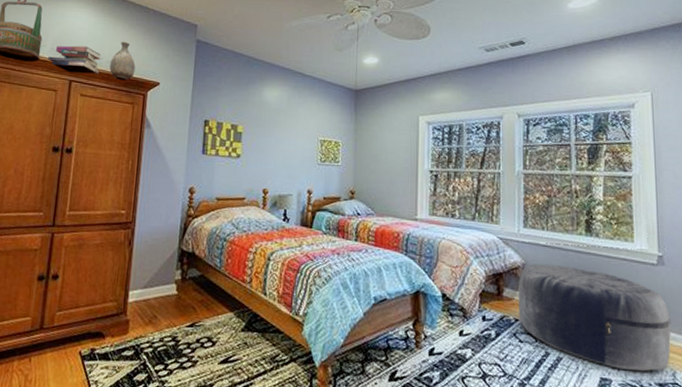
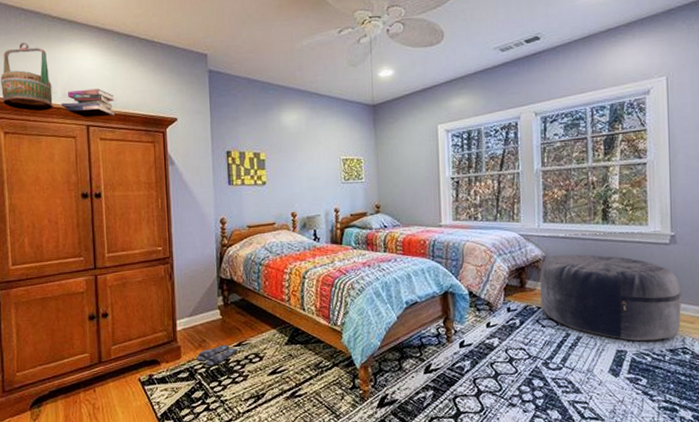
vase: present [109,41,136,81] -> none [124,79,151,120]
slippers: none [144,323,190,346] -> present [196,344,238,366]

